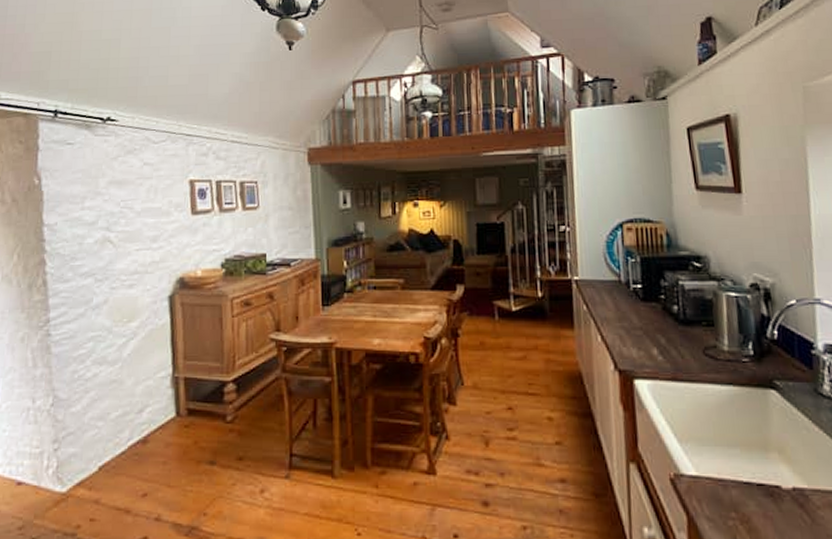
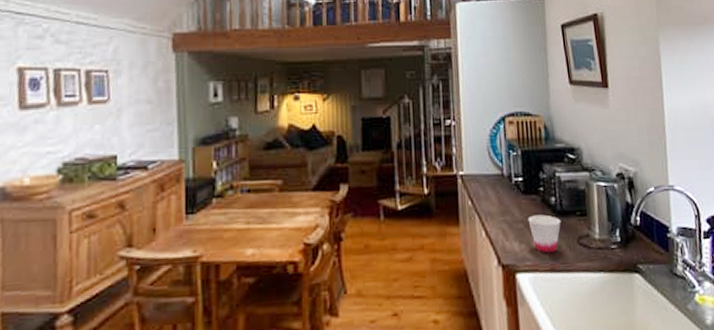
cup: none [647,323,685,362] -> present [528,214,561,254]

